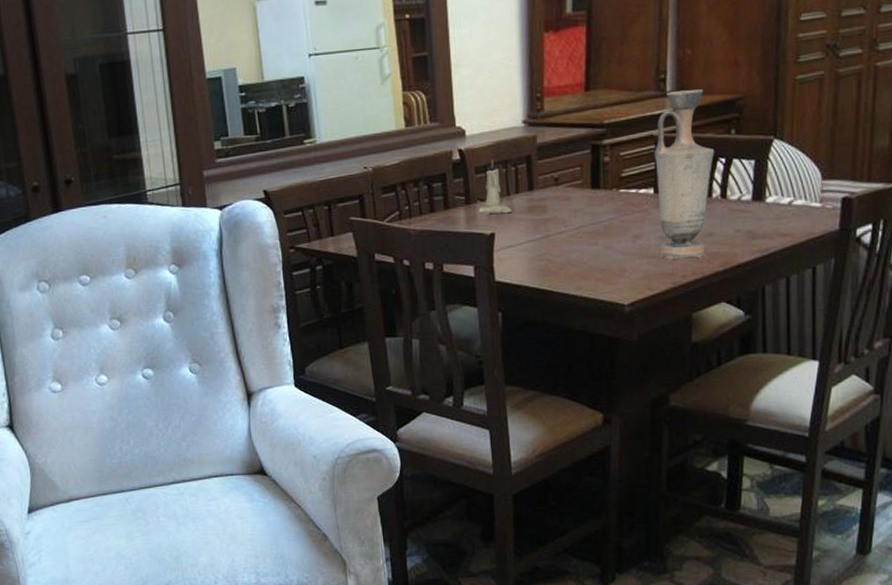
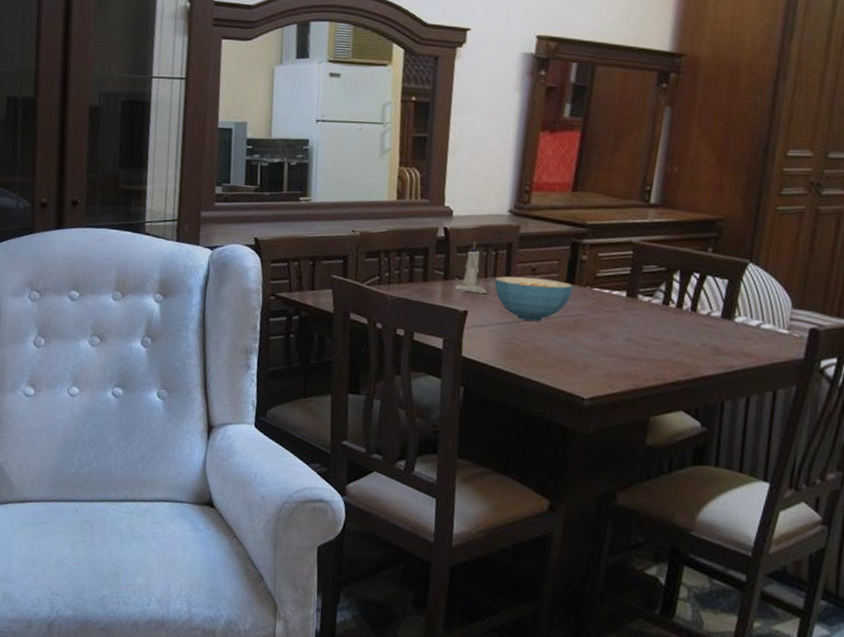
cereal bowl: none [517,187,599,234] -> present [494,276,574,321]
vase: present [653,89,715,260] -> none [624,204,690,365]

